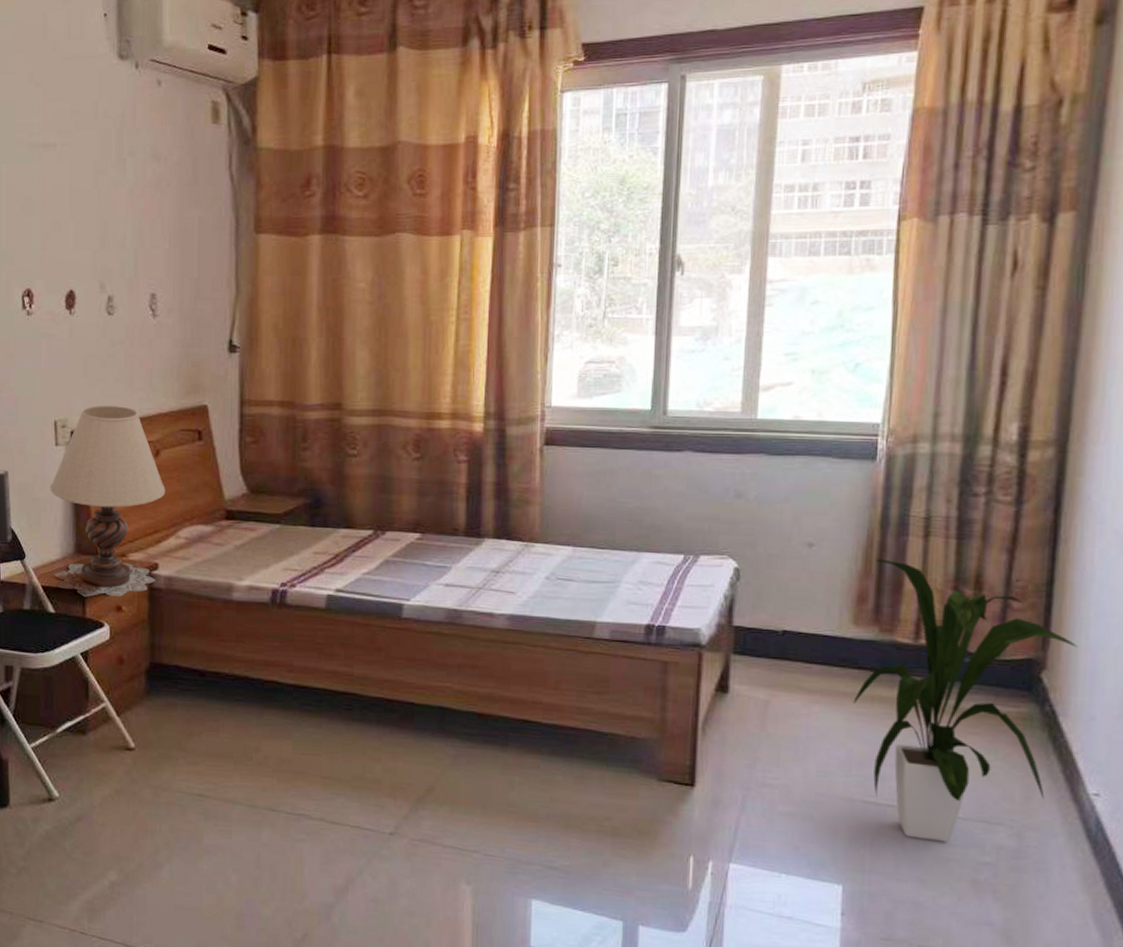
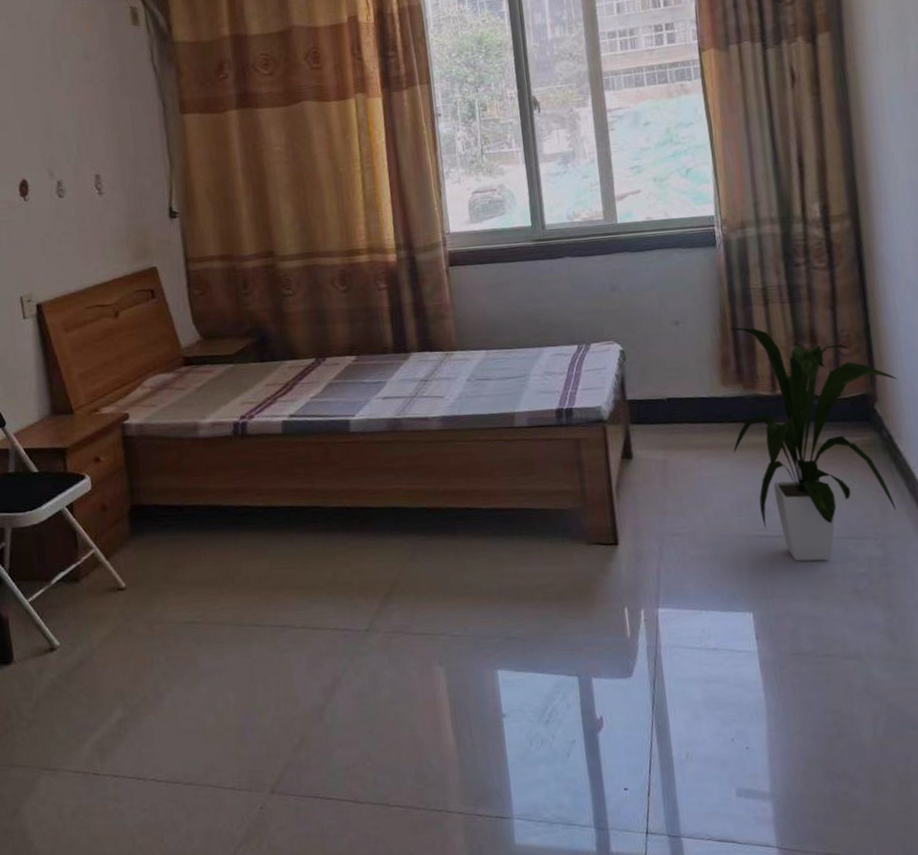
table lamp: present [50,405,166,597] -> none [22,276,129,454]

